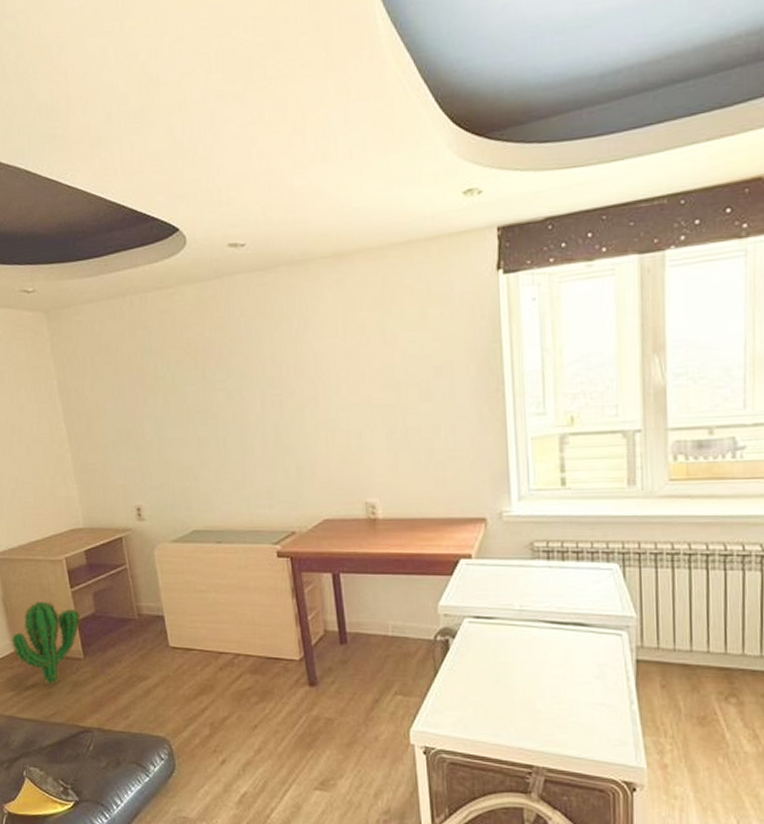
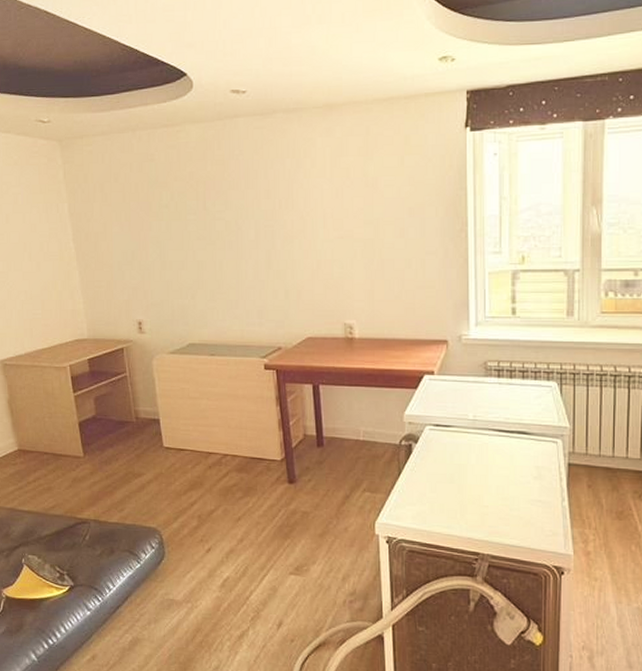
cactus: present [10,600,83,686] -> none [14,403,84,481]

